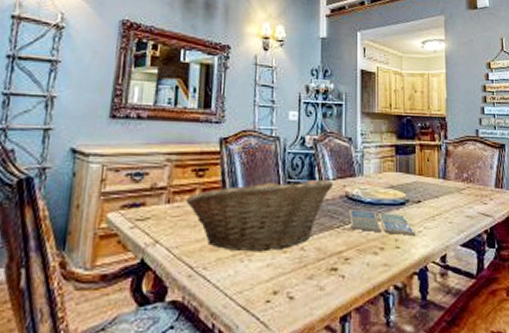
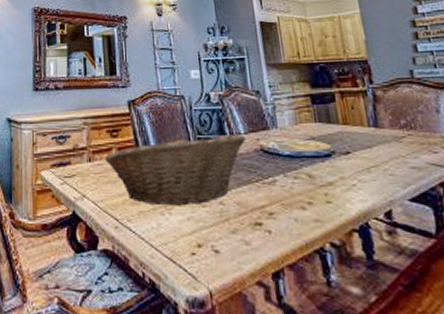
drink coaster: present [349,210,416,236] -> none [267,163,349,190]

